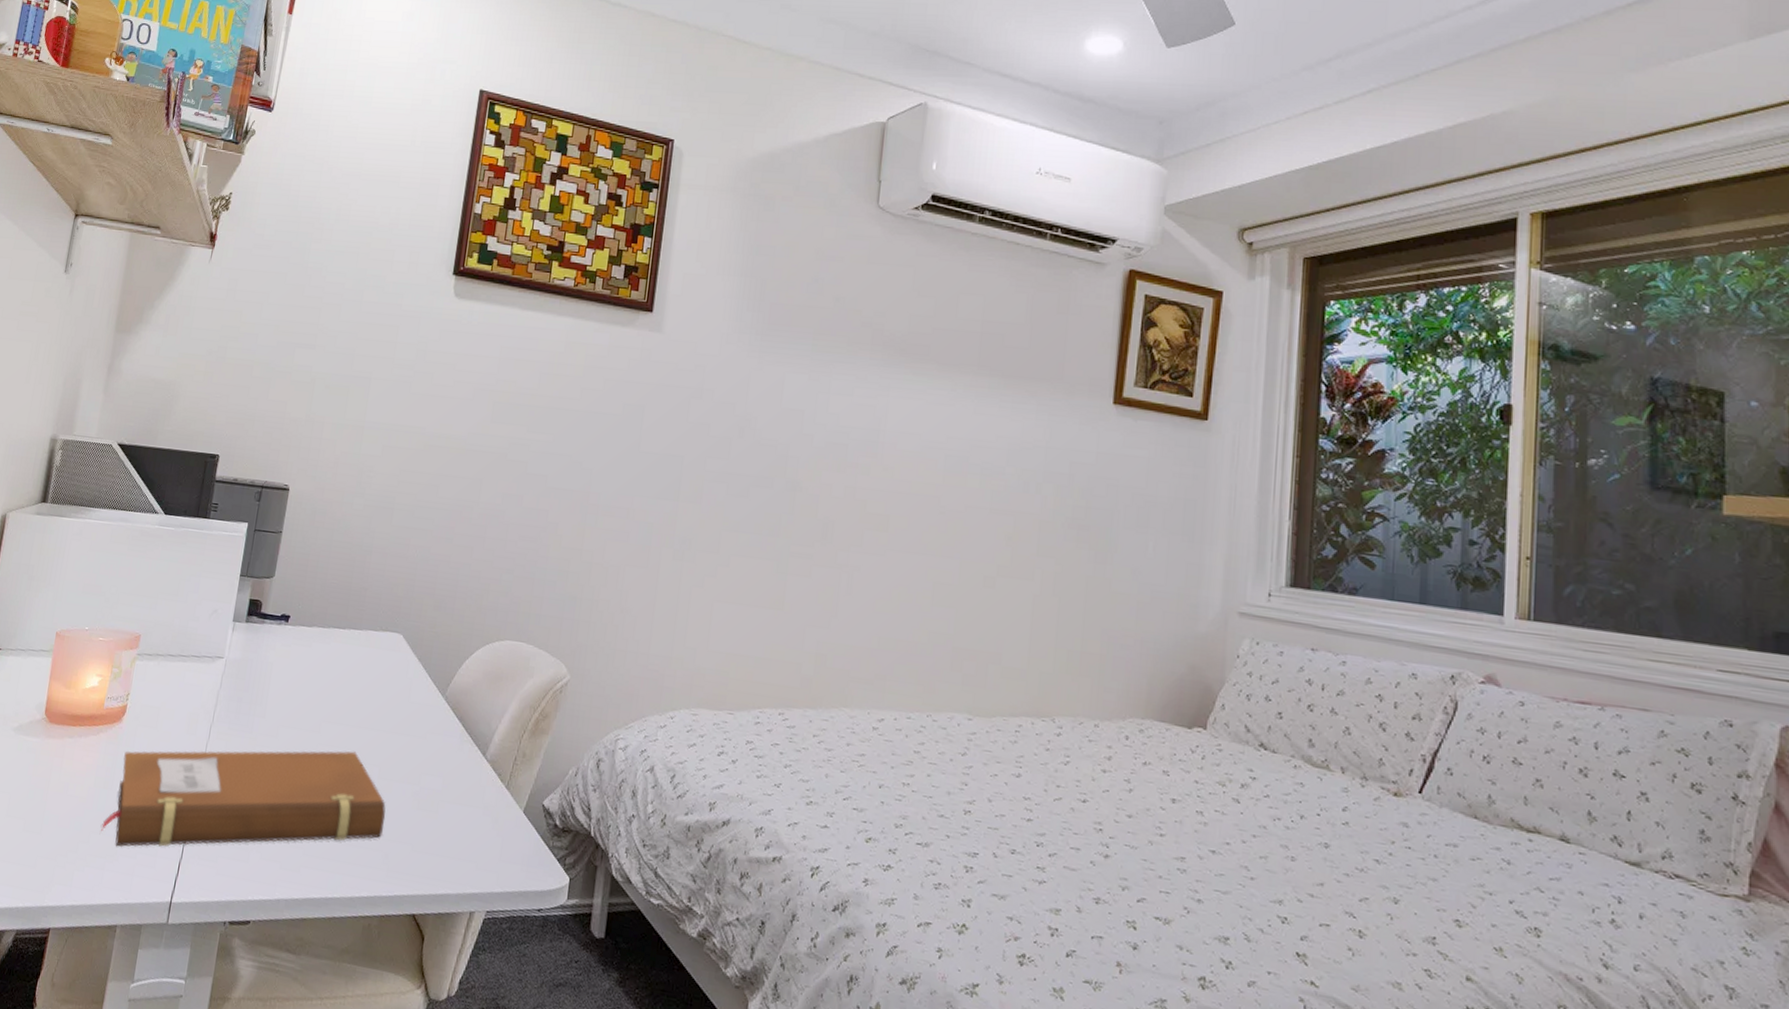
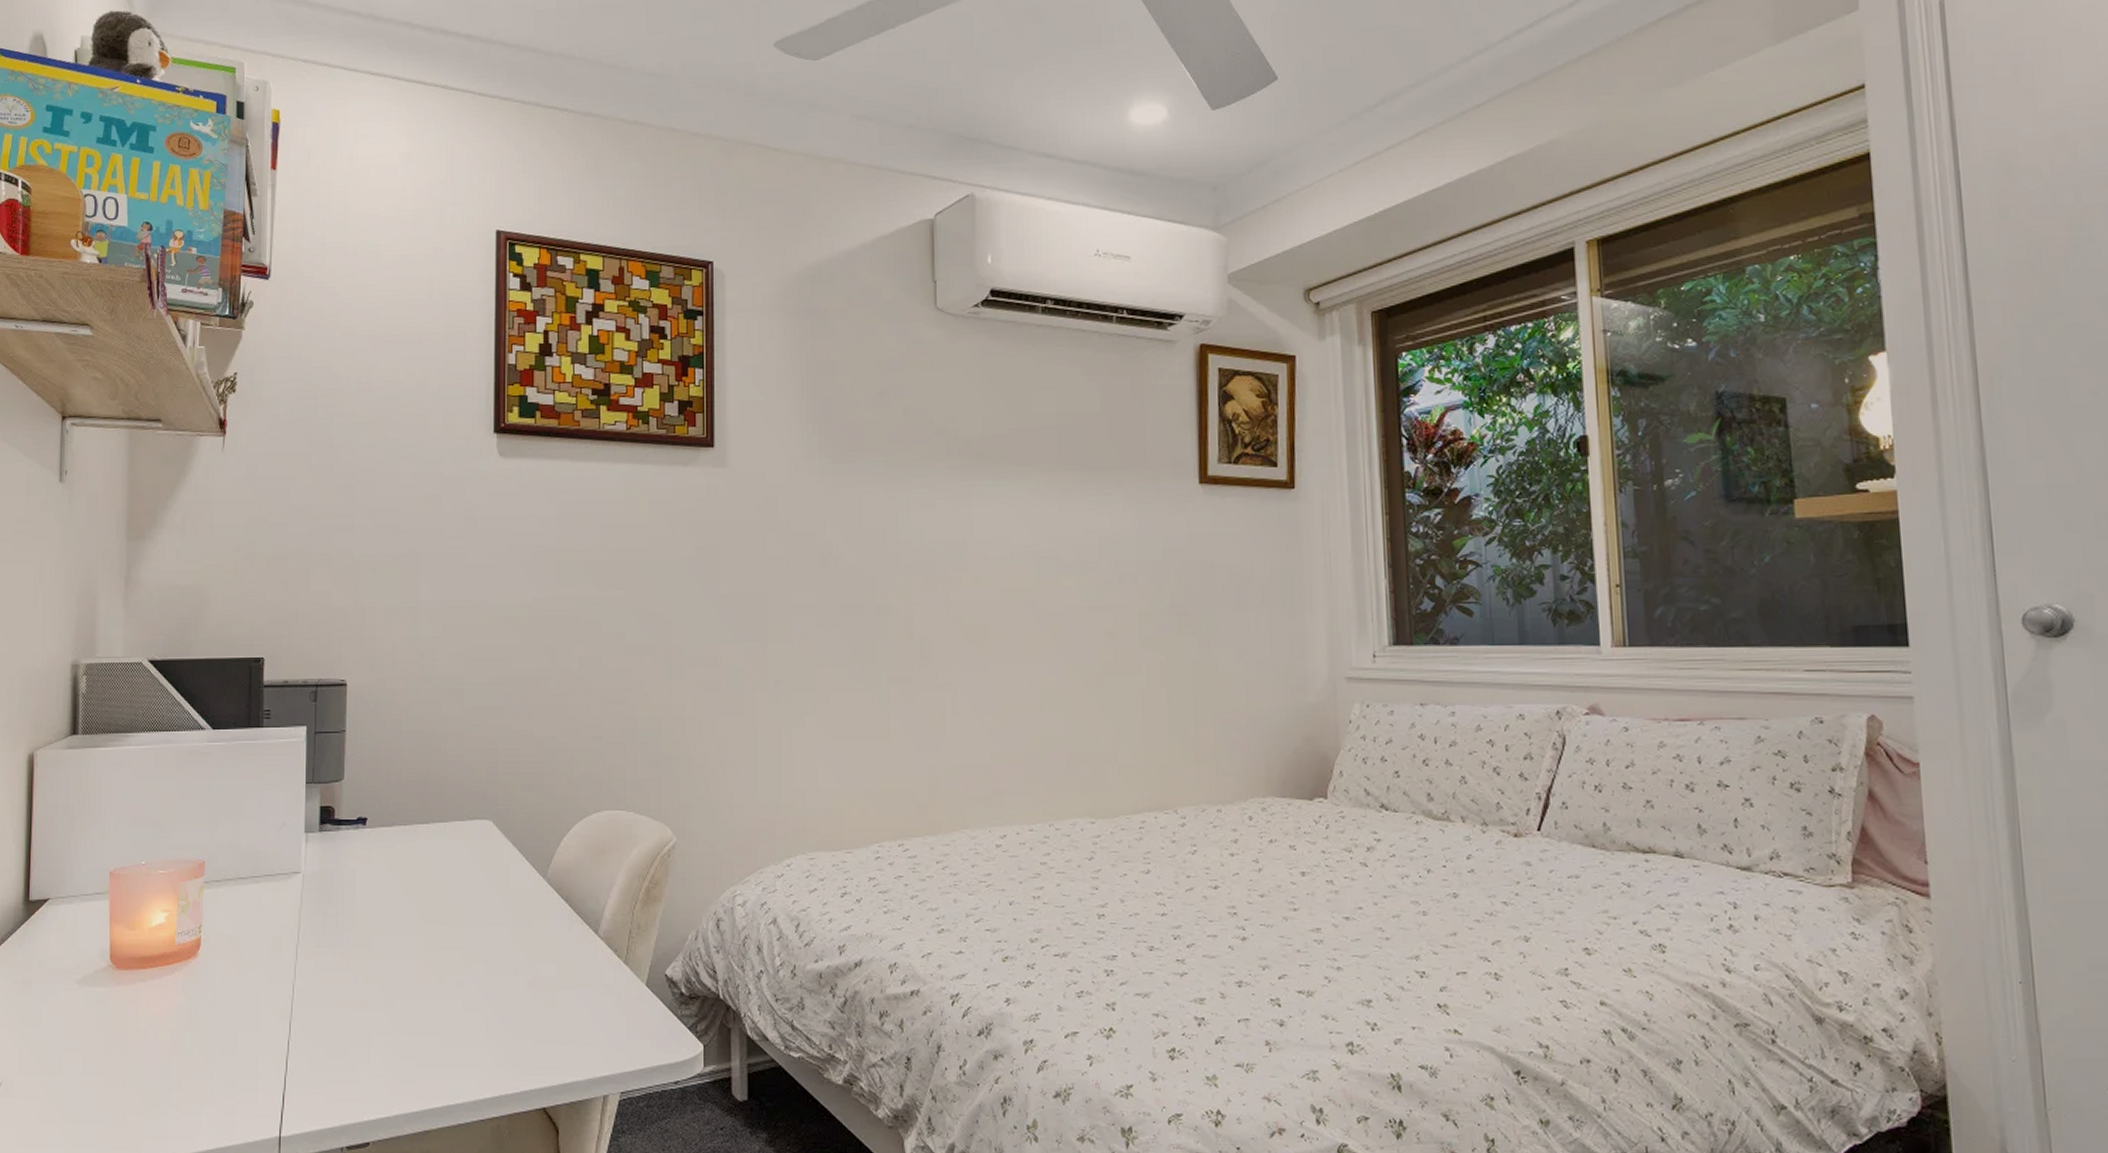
notebook: present [100,750,386,847] -> none [190,949,500,1088]

